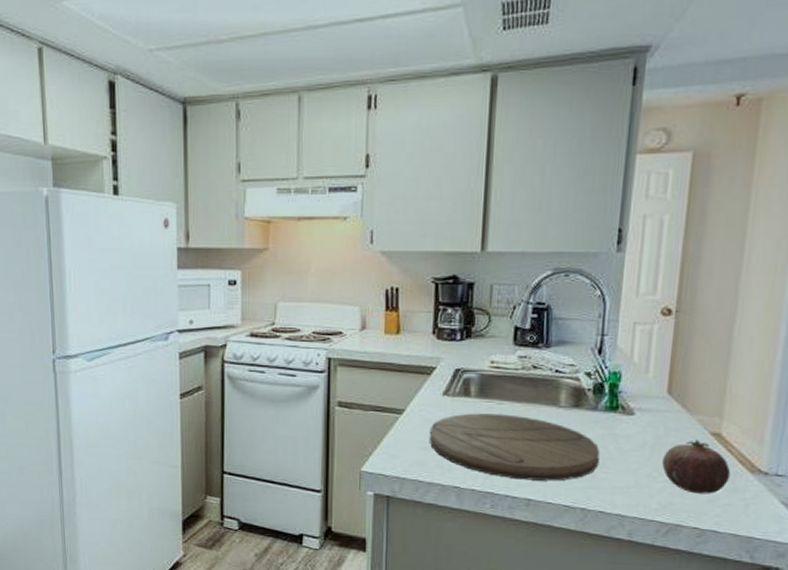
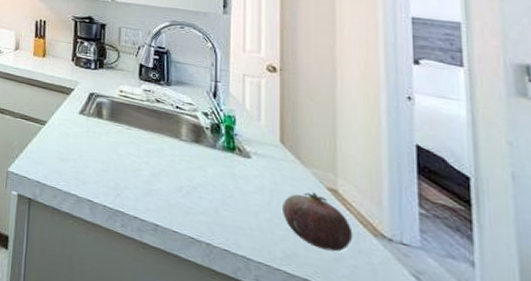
cutting board: present [429,413,600,481] -> none [67,133,221,212]

